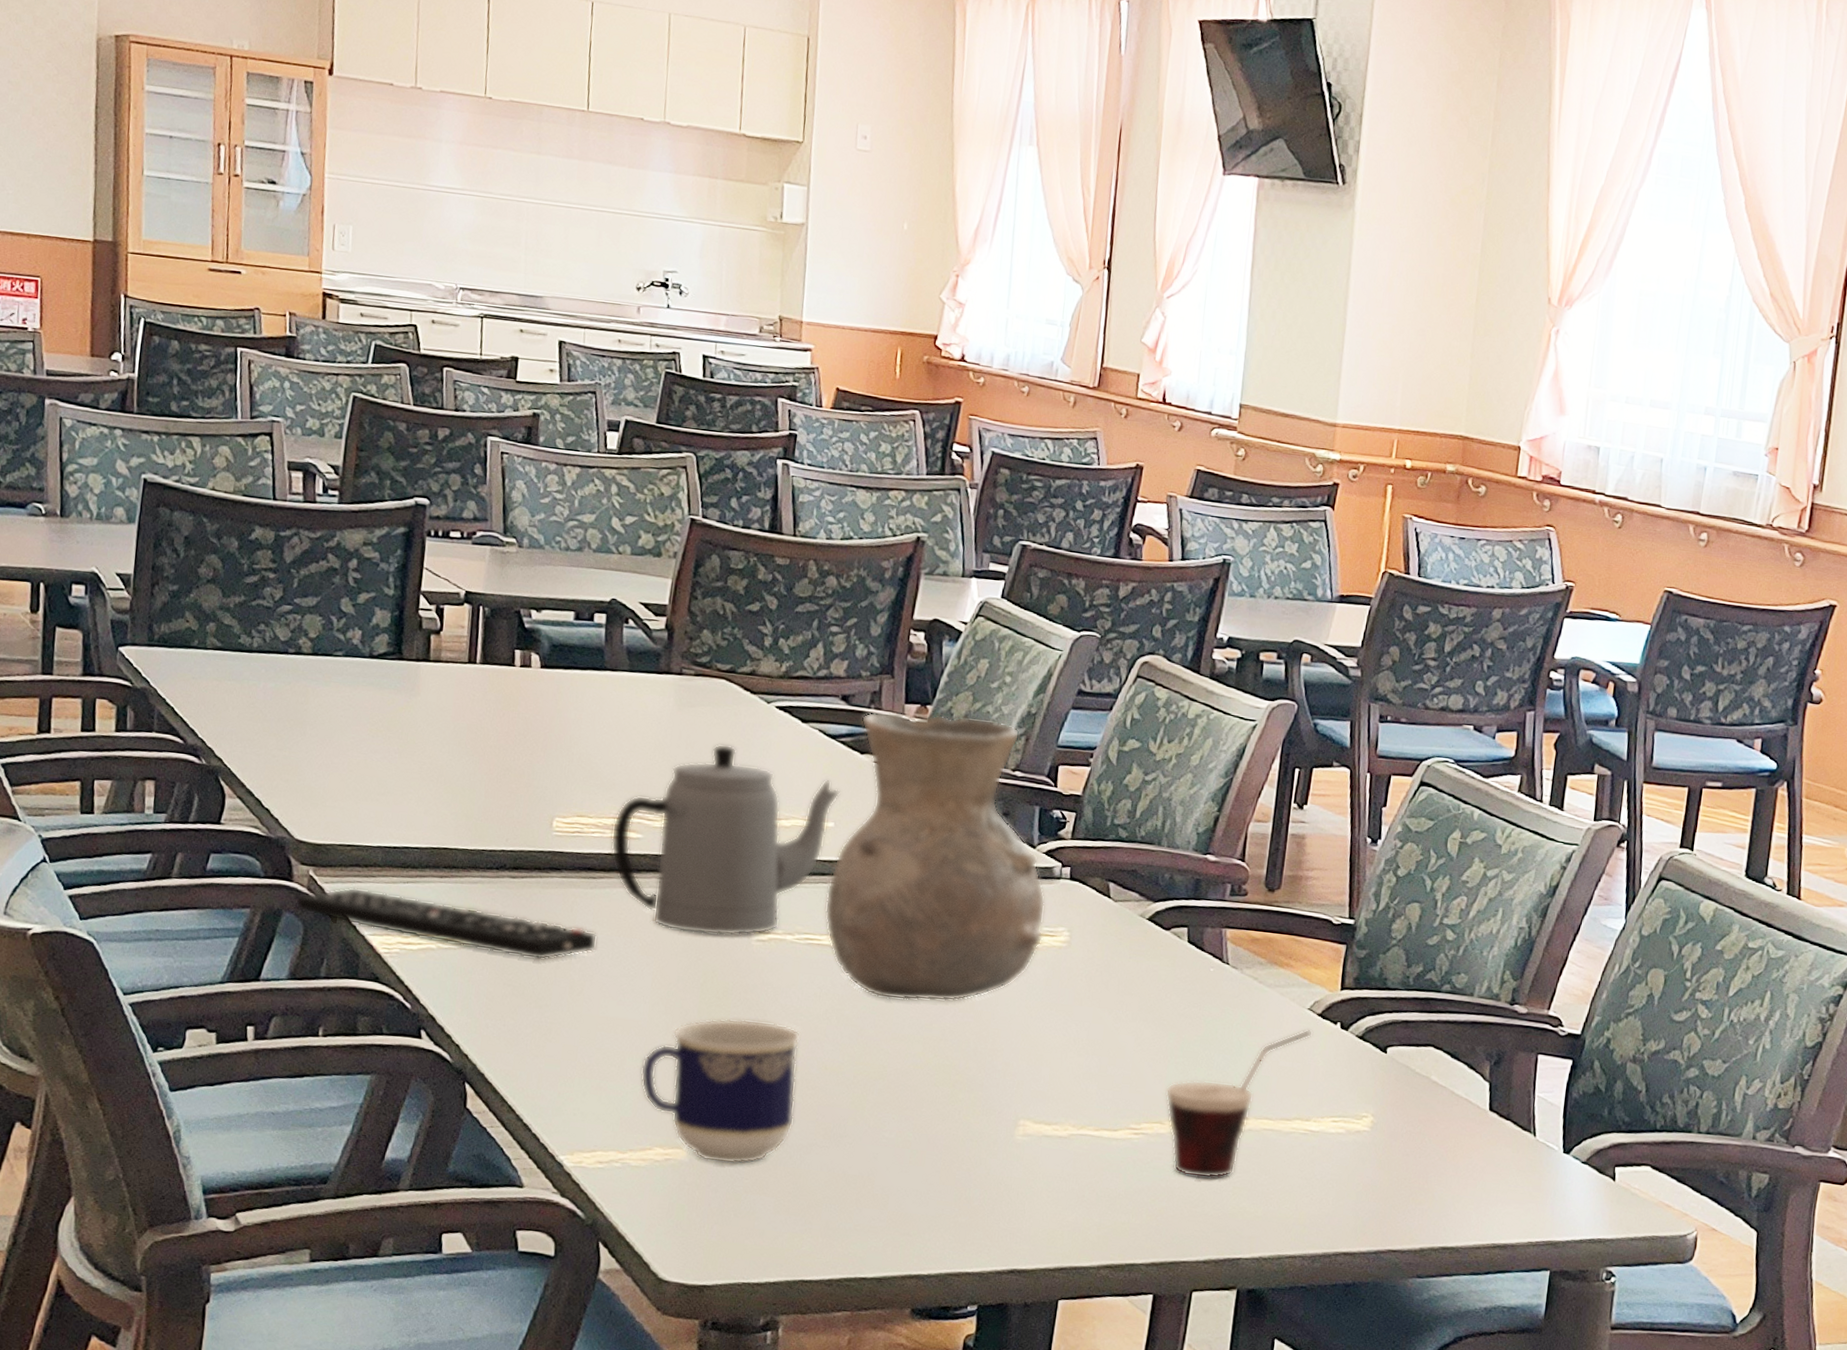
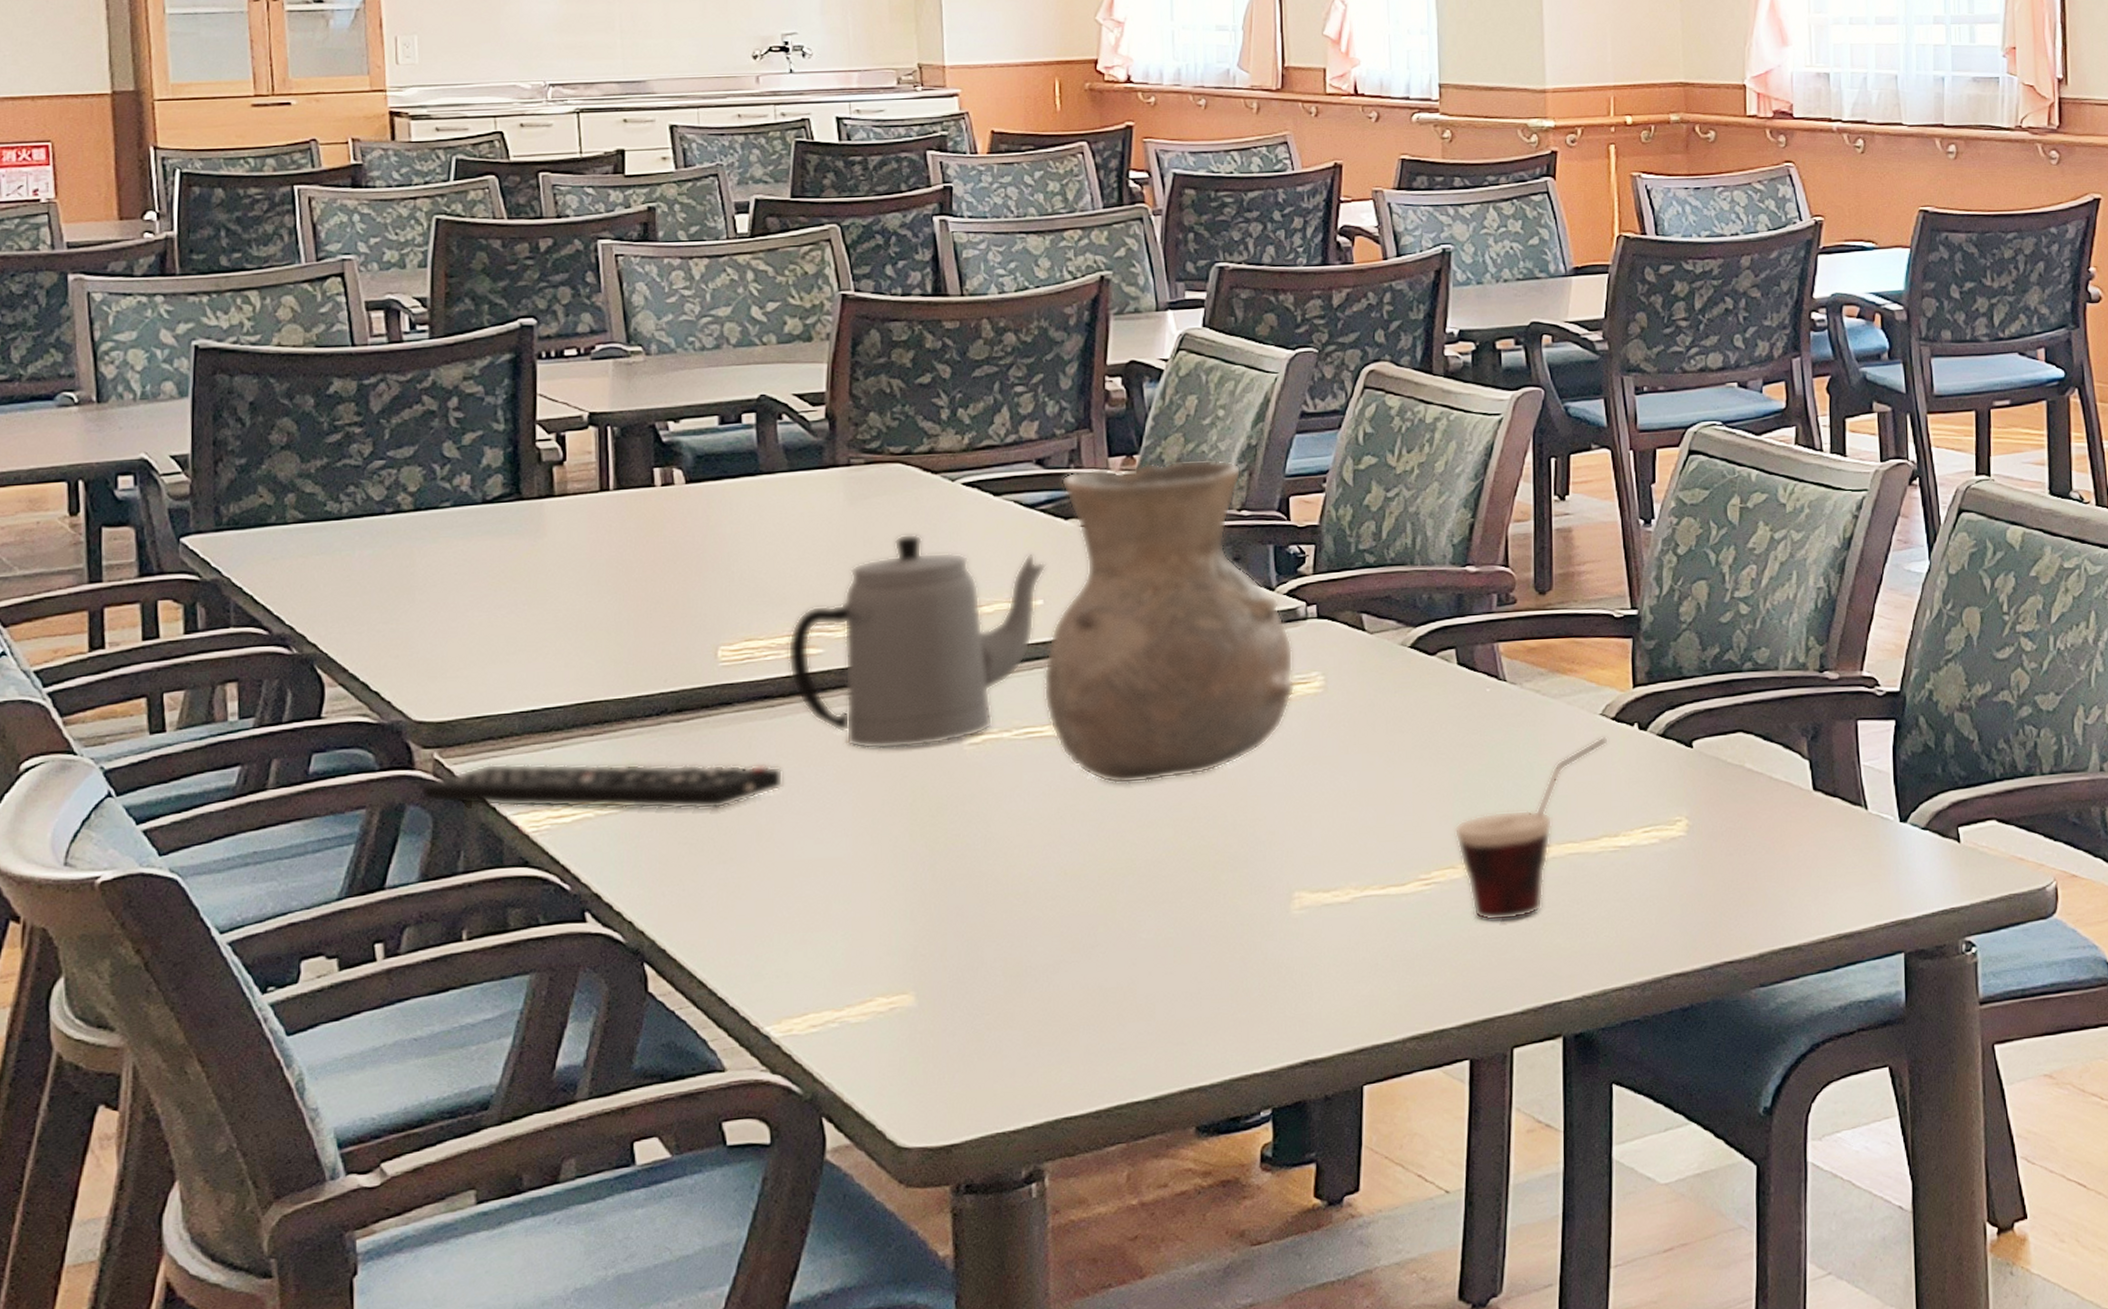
cup: present [640,1018,802,1165] -> none [850,832,1035,1003]

